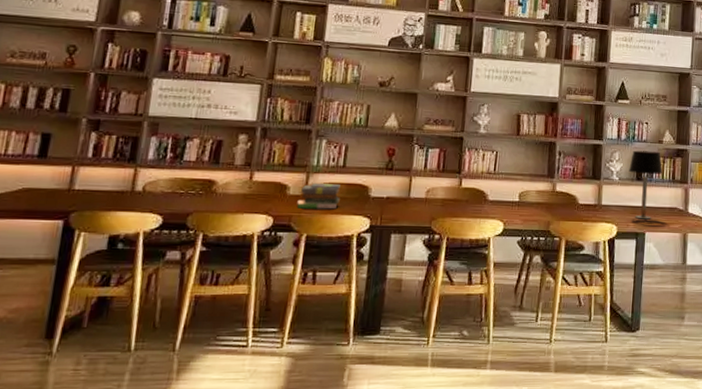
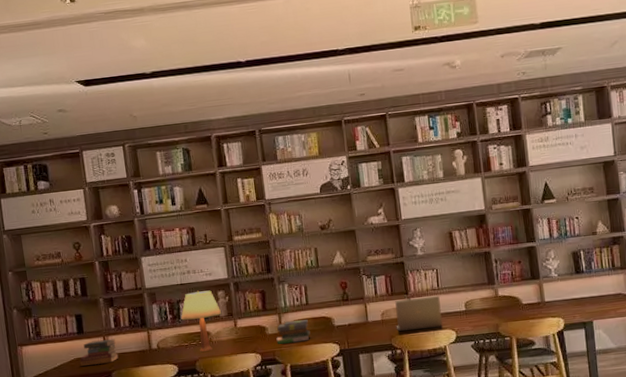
books: none [28,169,88,201] -> present [79,339,119,366]
table lamp: none [183,128,238,205] -> present [180,289,222,353]
laptop: none [440,179,494,215] -> present [394,295,443,331]
table lamp: present [629,150,663,220] -> none [566,243,601,310]

